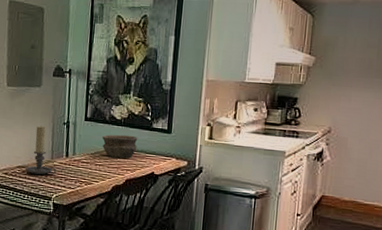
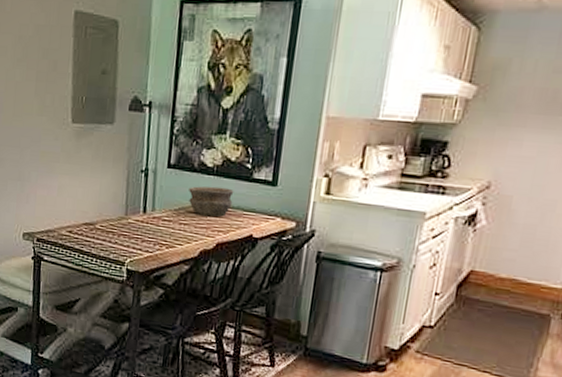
candle holder: present [26,125,57,176] -> none [94,173,132,235]

